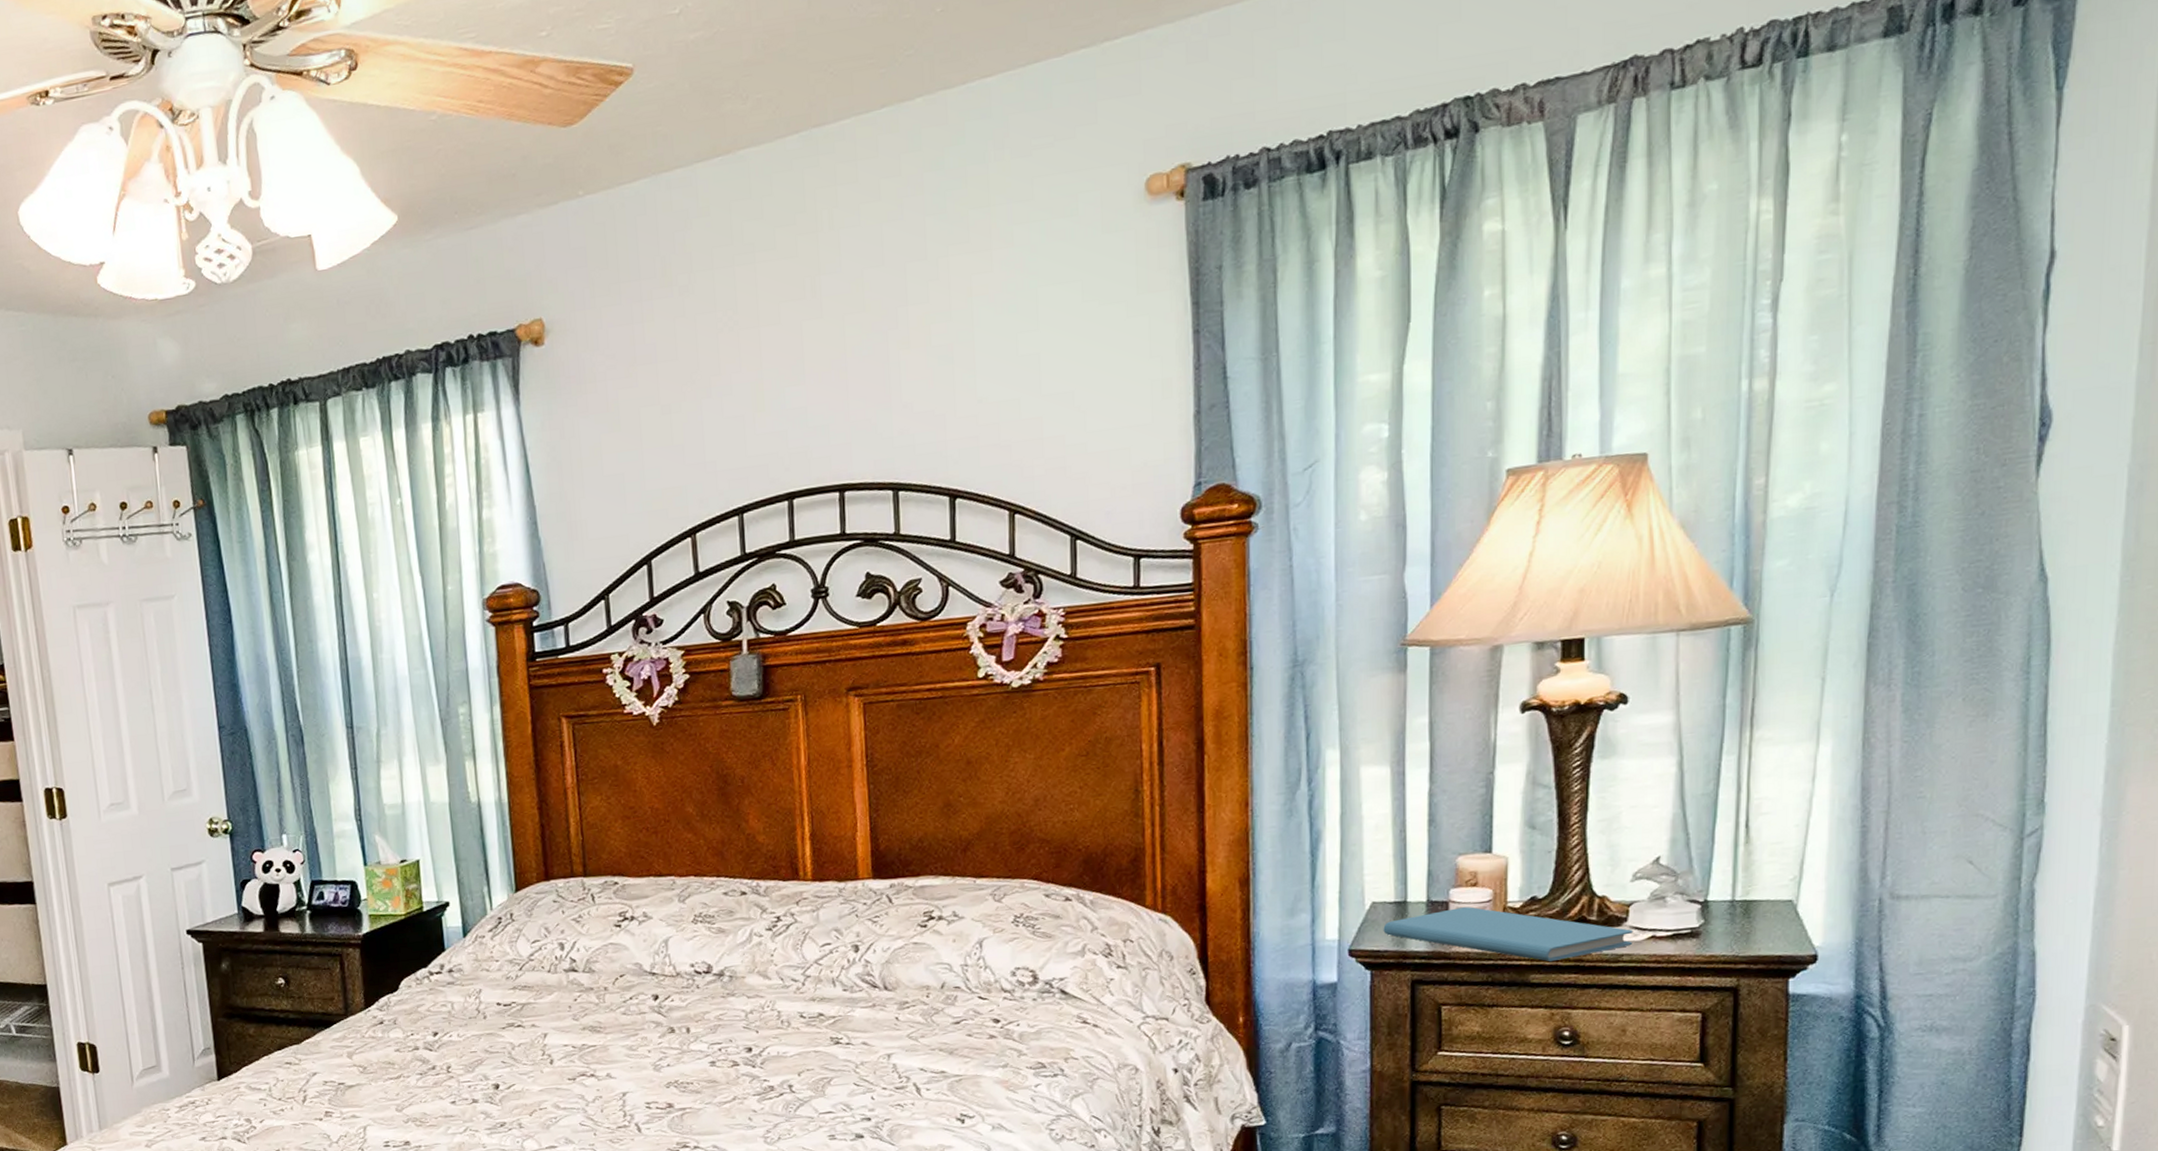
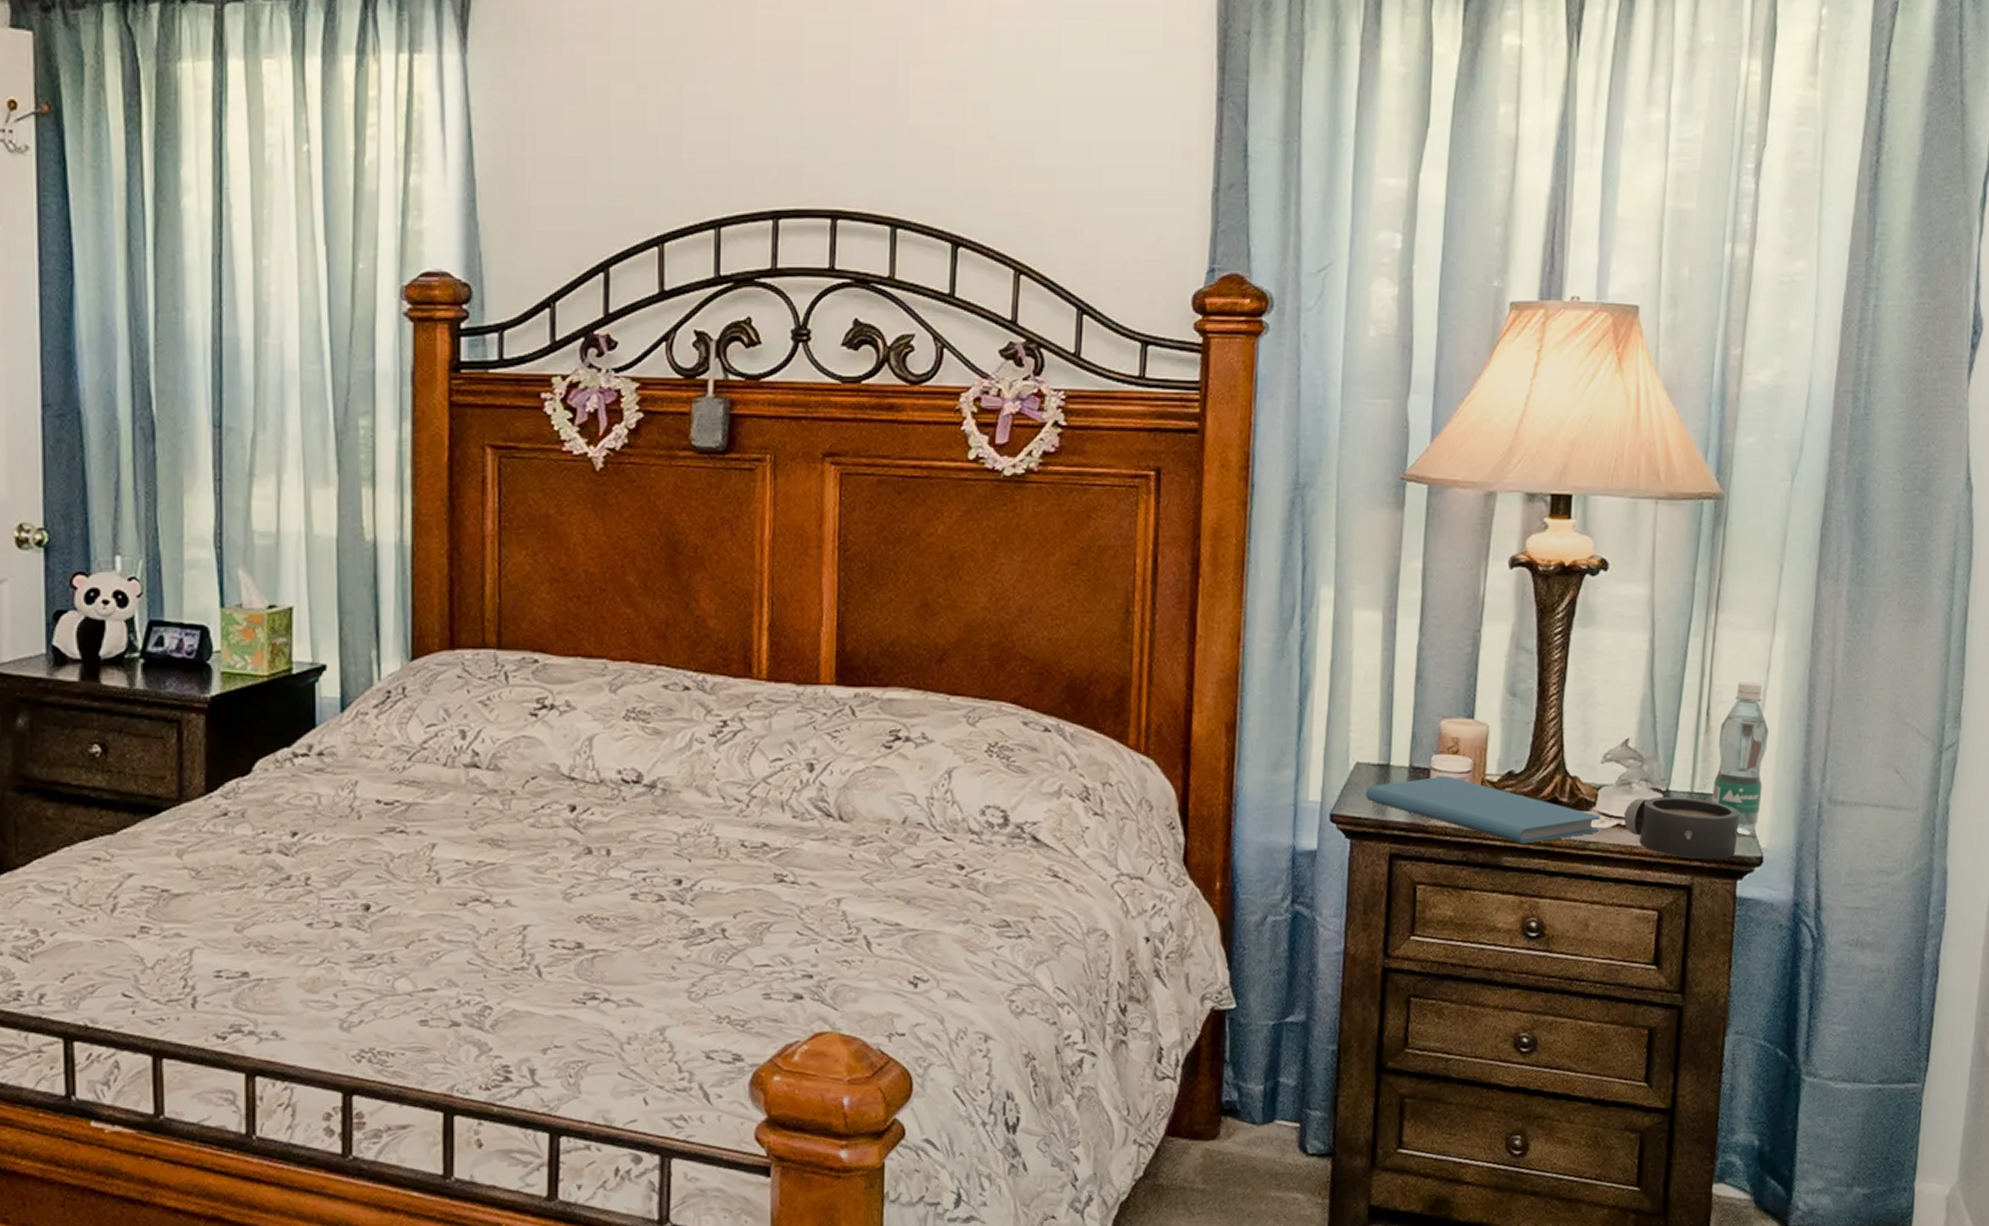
alarm clock: none [1658,905,1809,962] -> present [1623,797,1757,860]
bottle: none [1756,791,1817,937] -> present [1712,681,1769,836]

